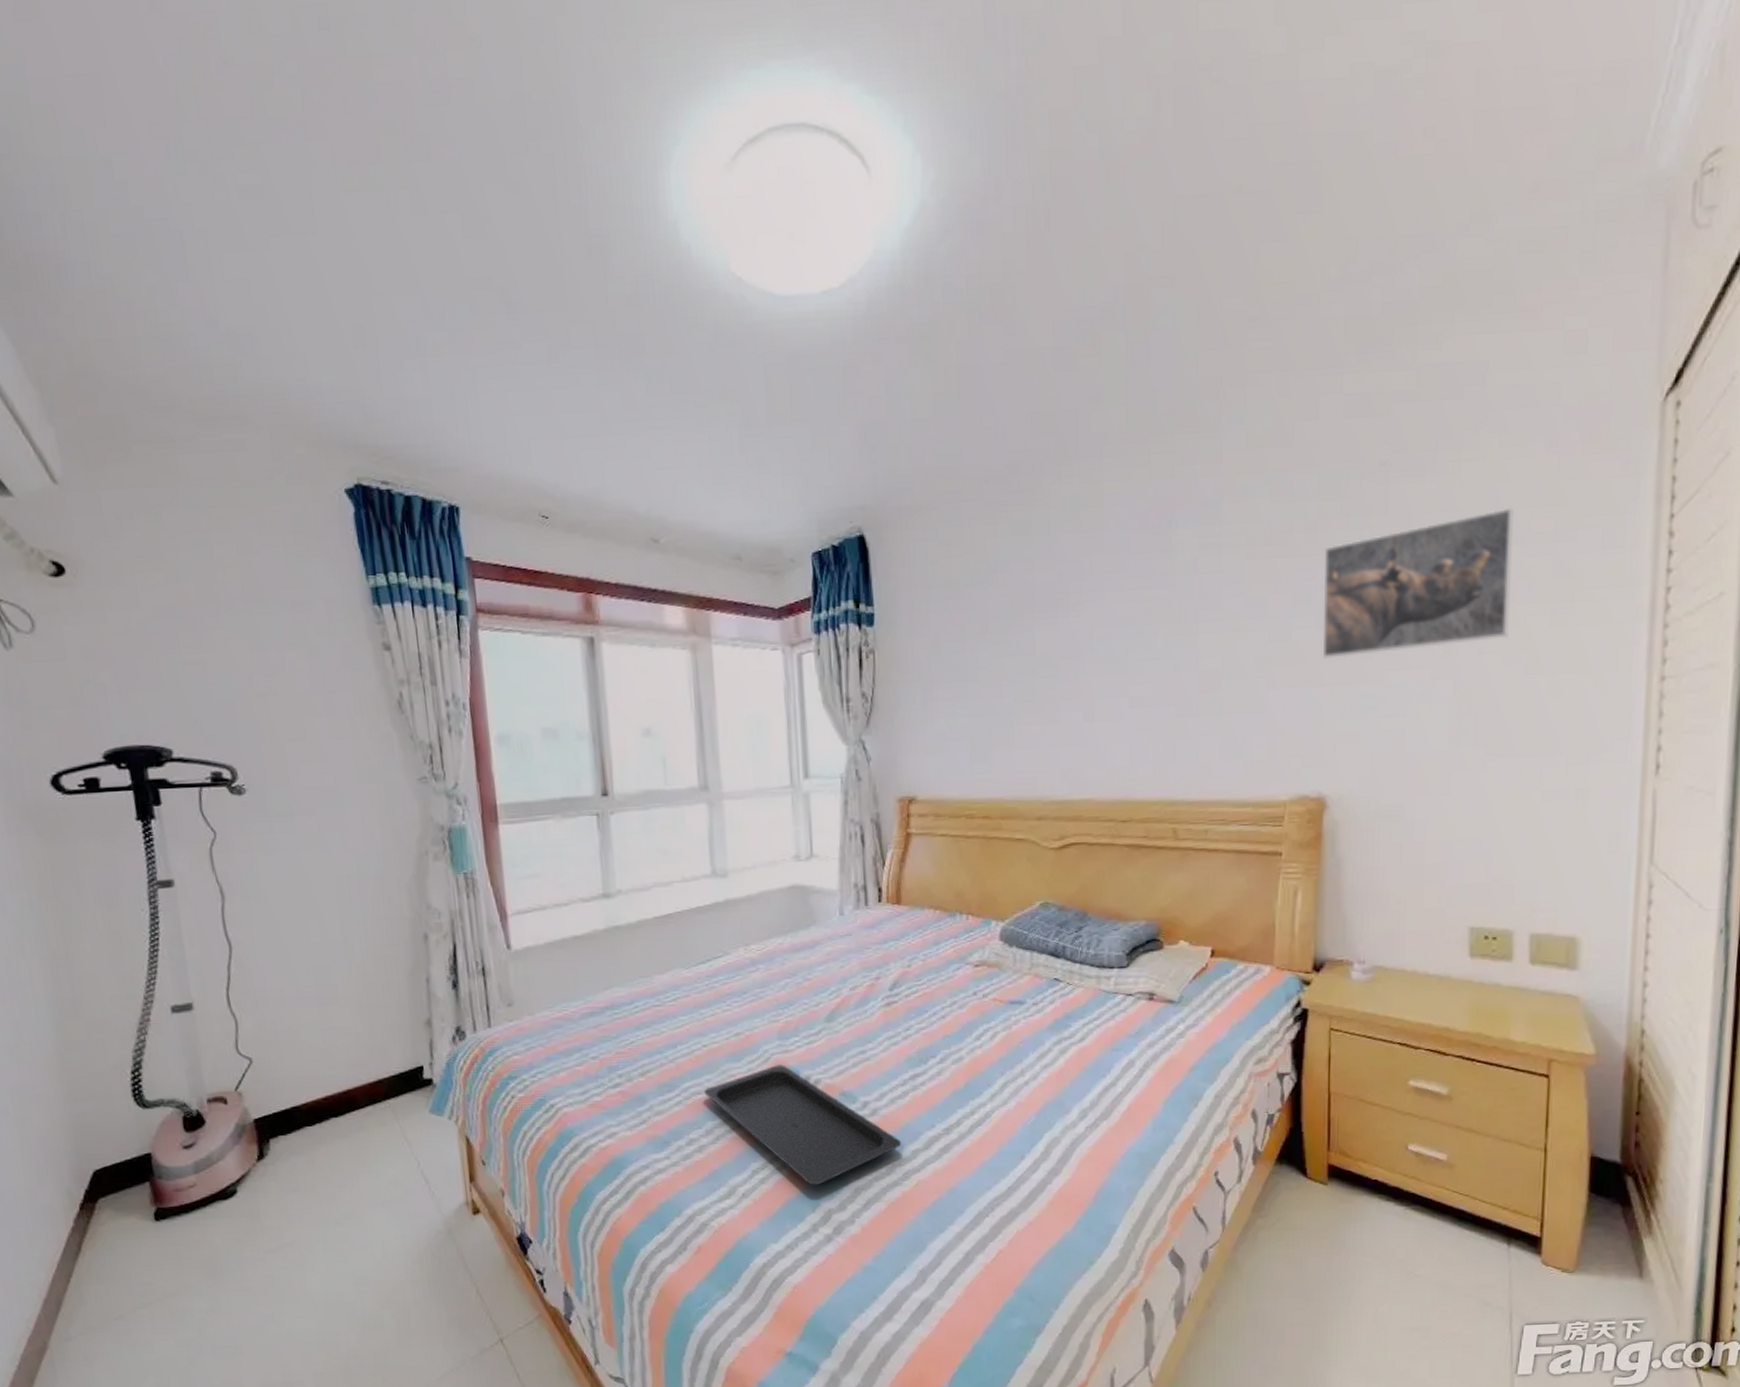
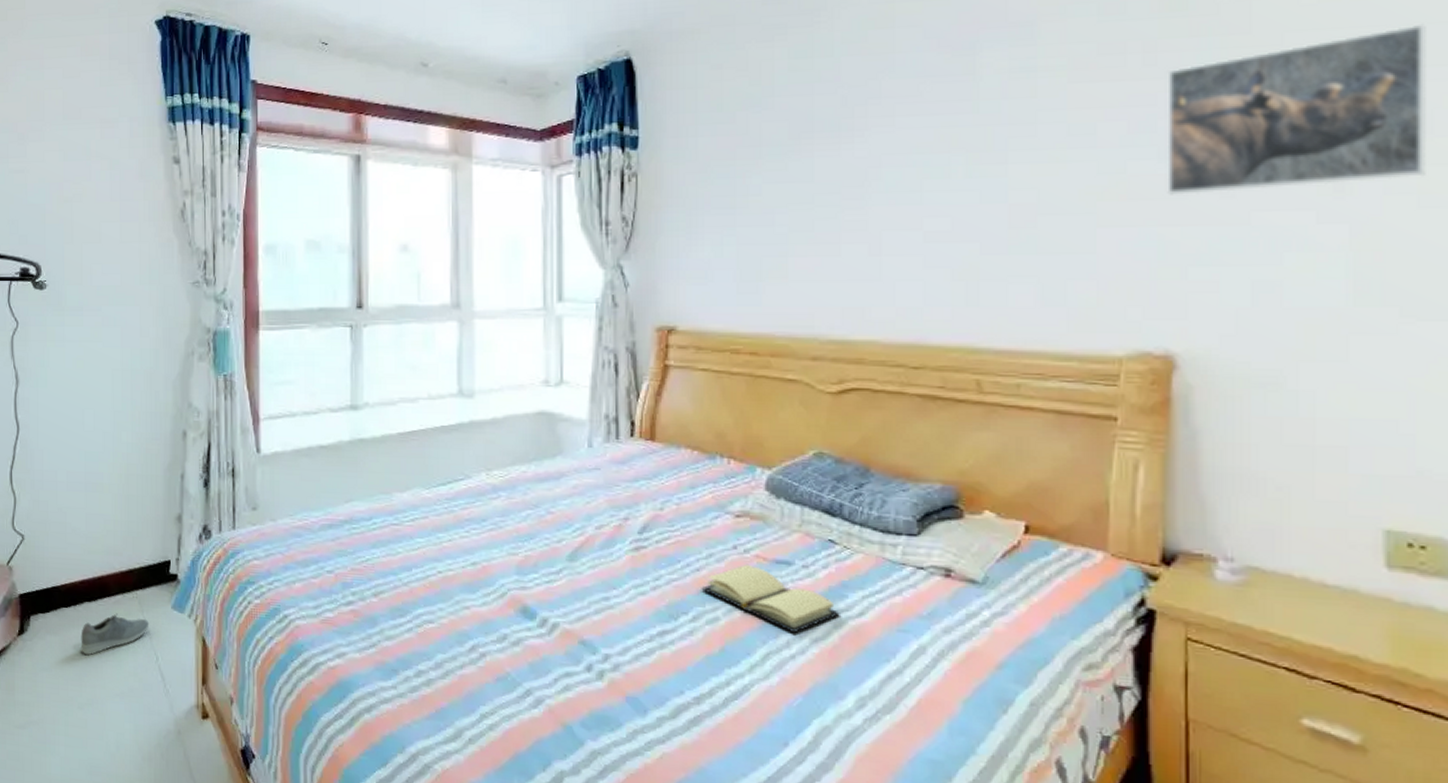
shoe: none [330,1125,407,1171] -> present [80,613,150,656]
serving tray: present [704,1064,902,1186] -> none [436,601,646,741]
book: none [946,1007,1066,1063] -> present [701,564,842,634]

